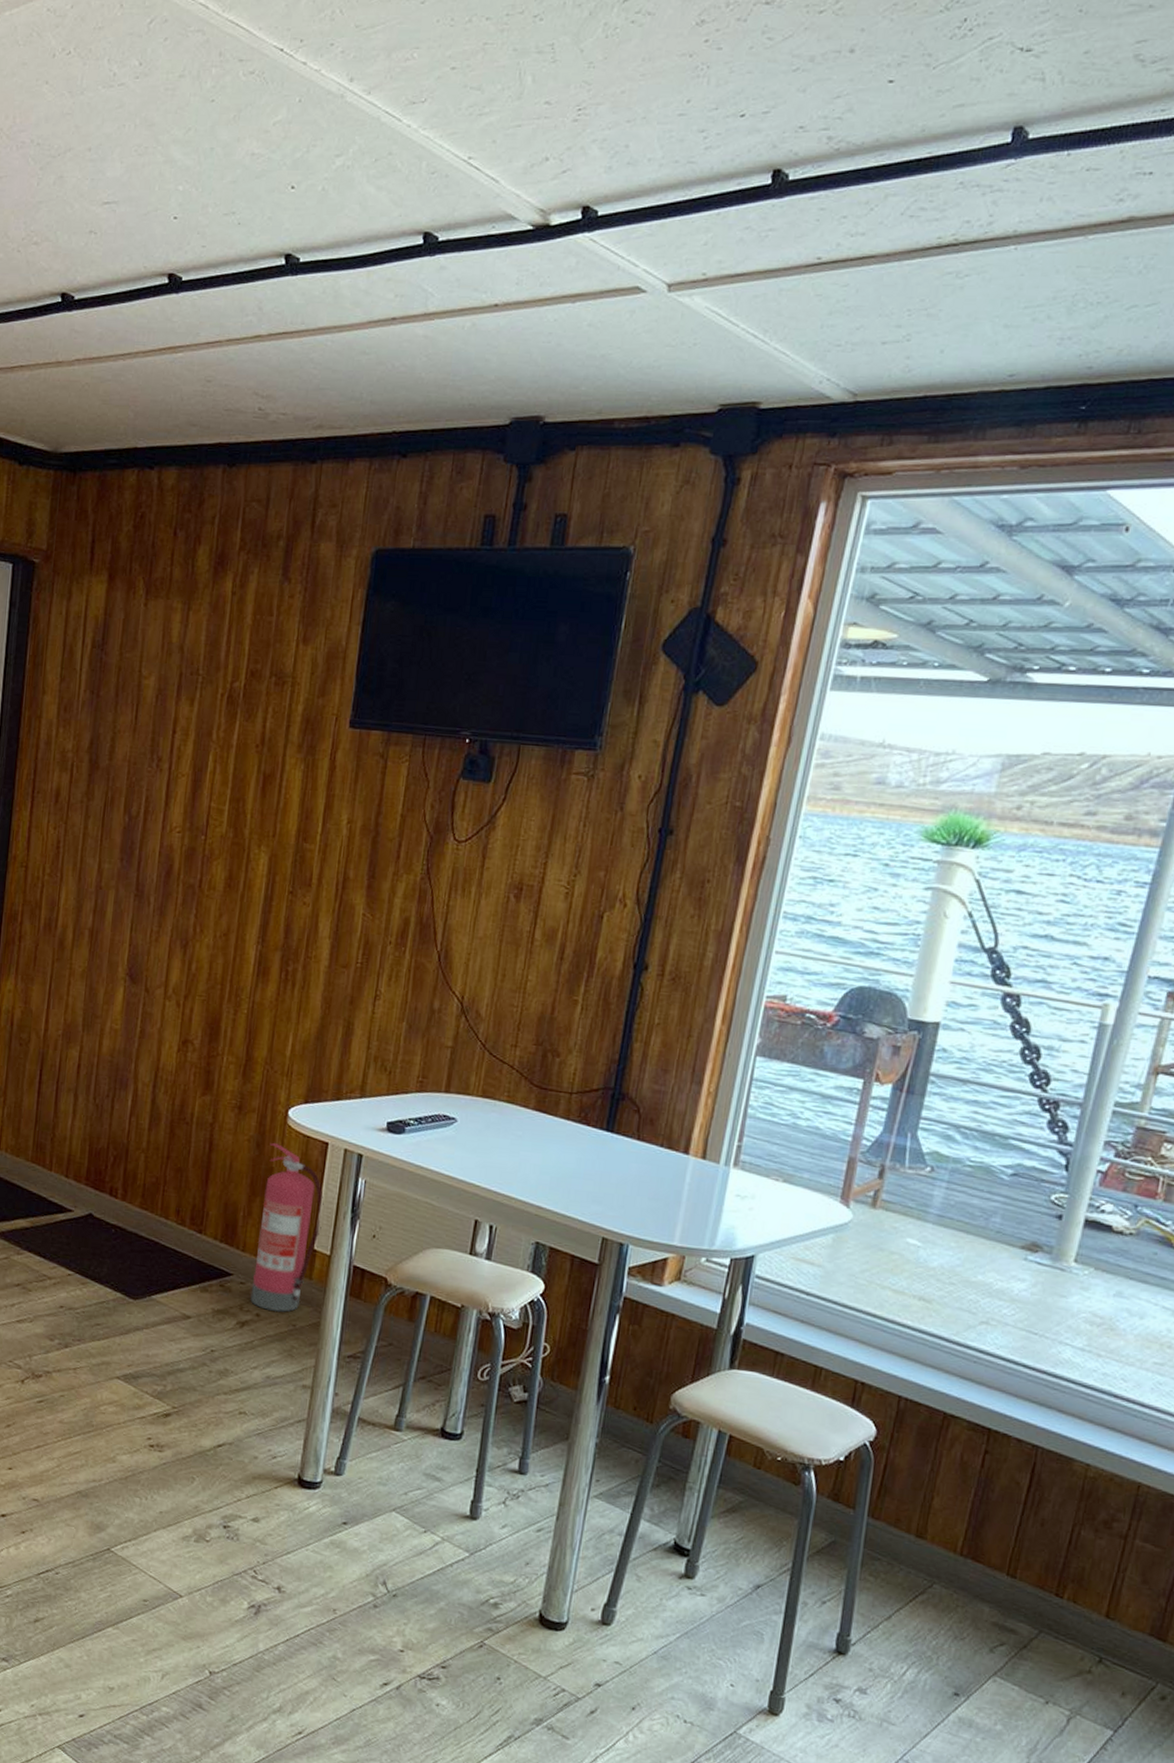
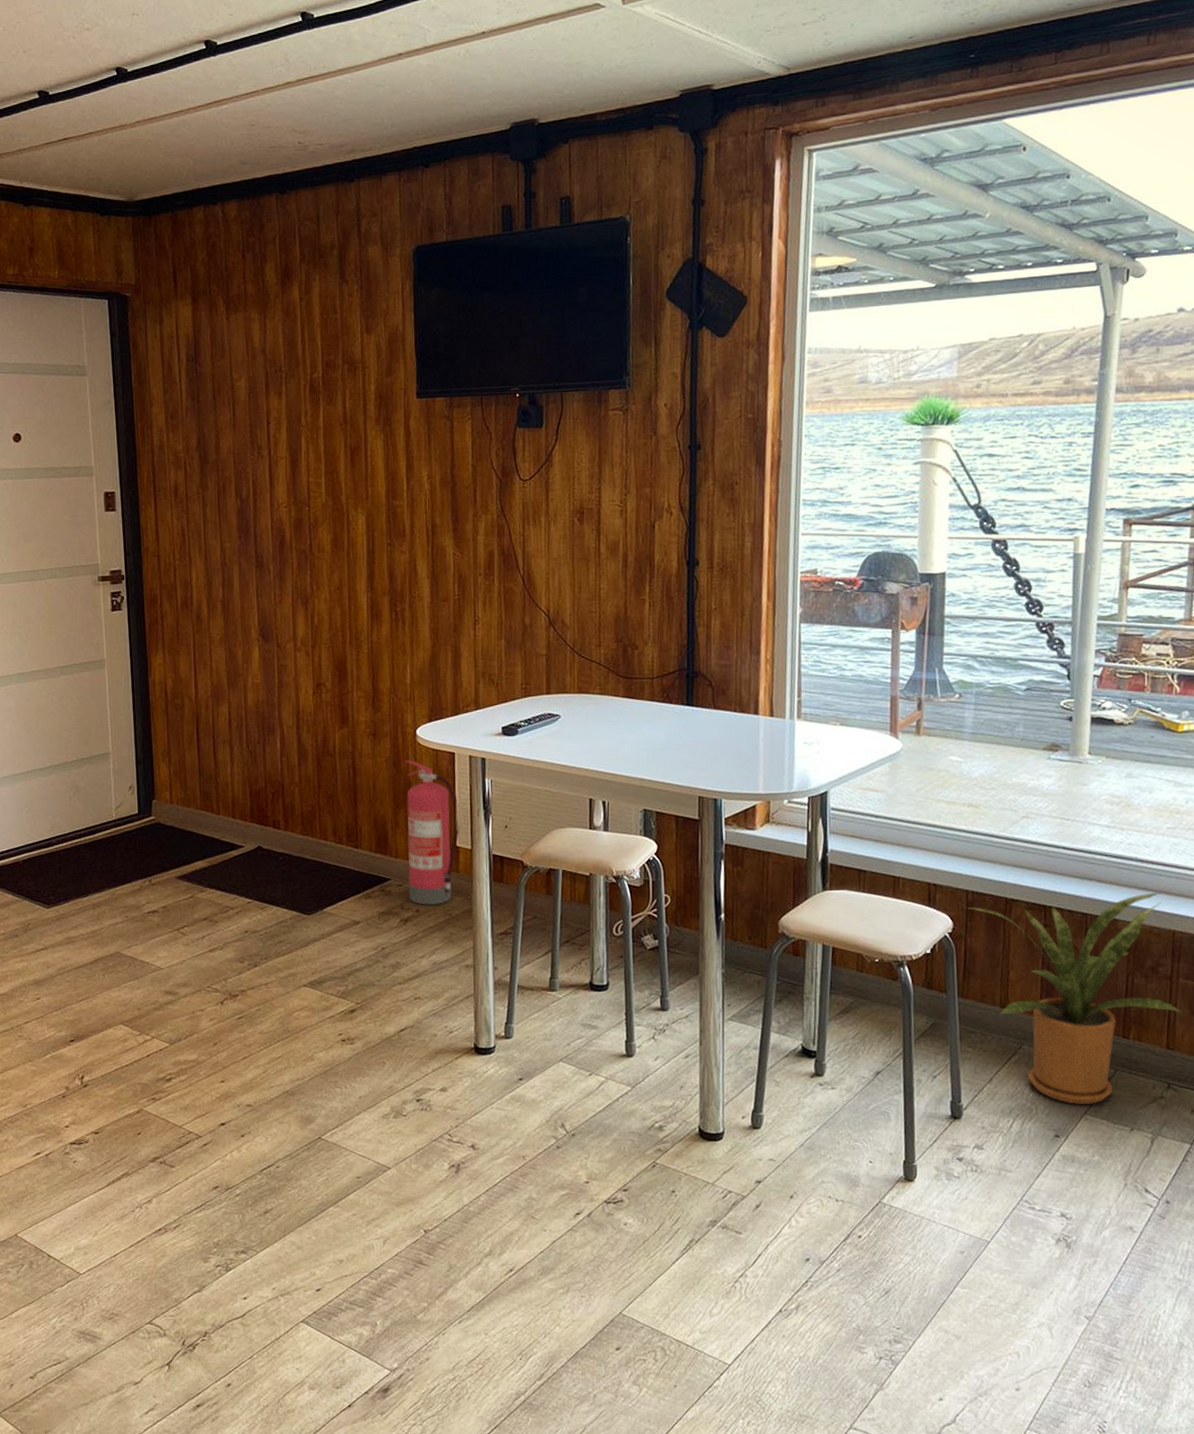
house plant: none [895,1415,1133,1666] -> present [965,892,1183,1104]

